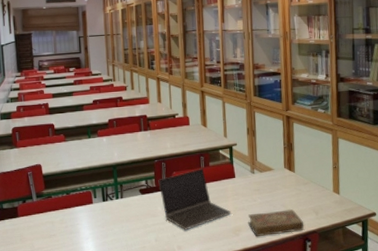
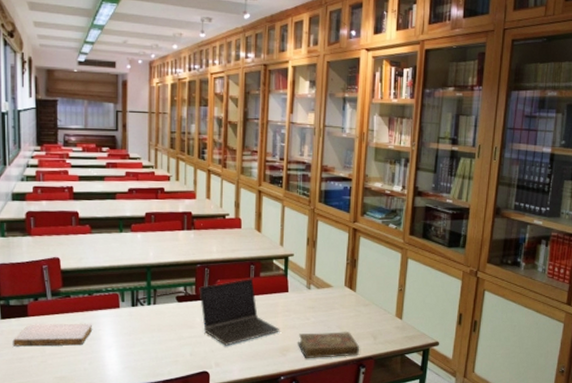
notebook: none [7,219,72,244] -> present [12,323,93,347]

